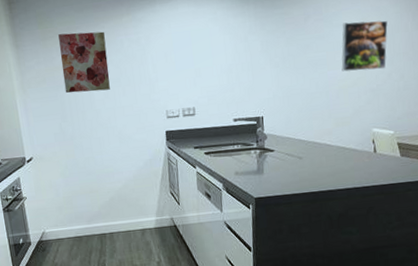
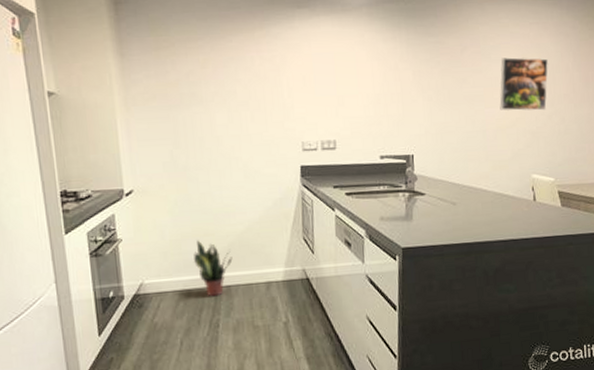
wall art: present [58,31,110,93] -> none [175,44,236,115]
potted plant: none [82,196,114,242] -> present [193,240,233,297]

